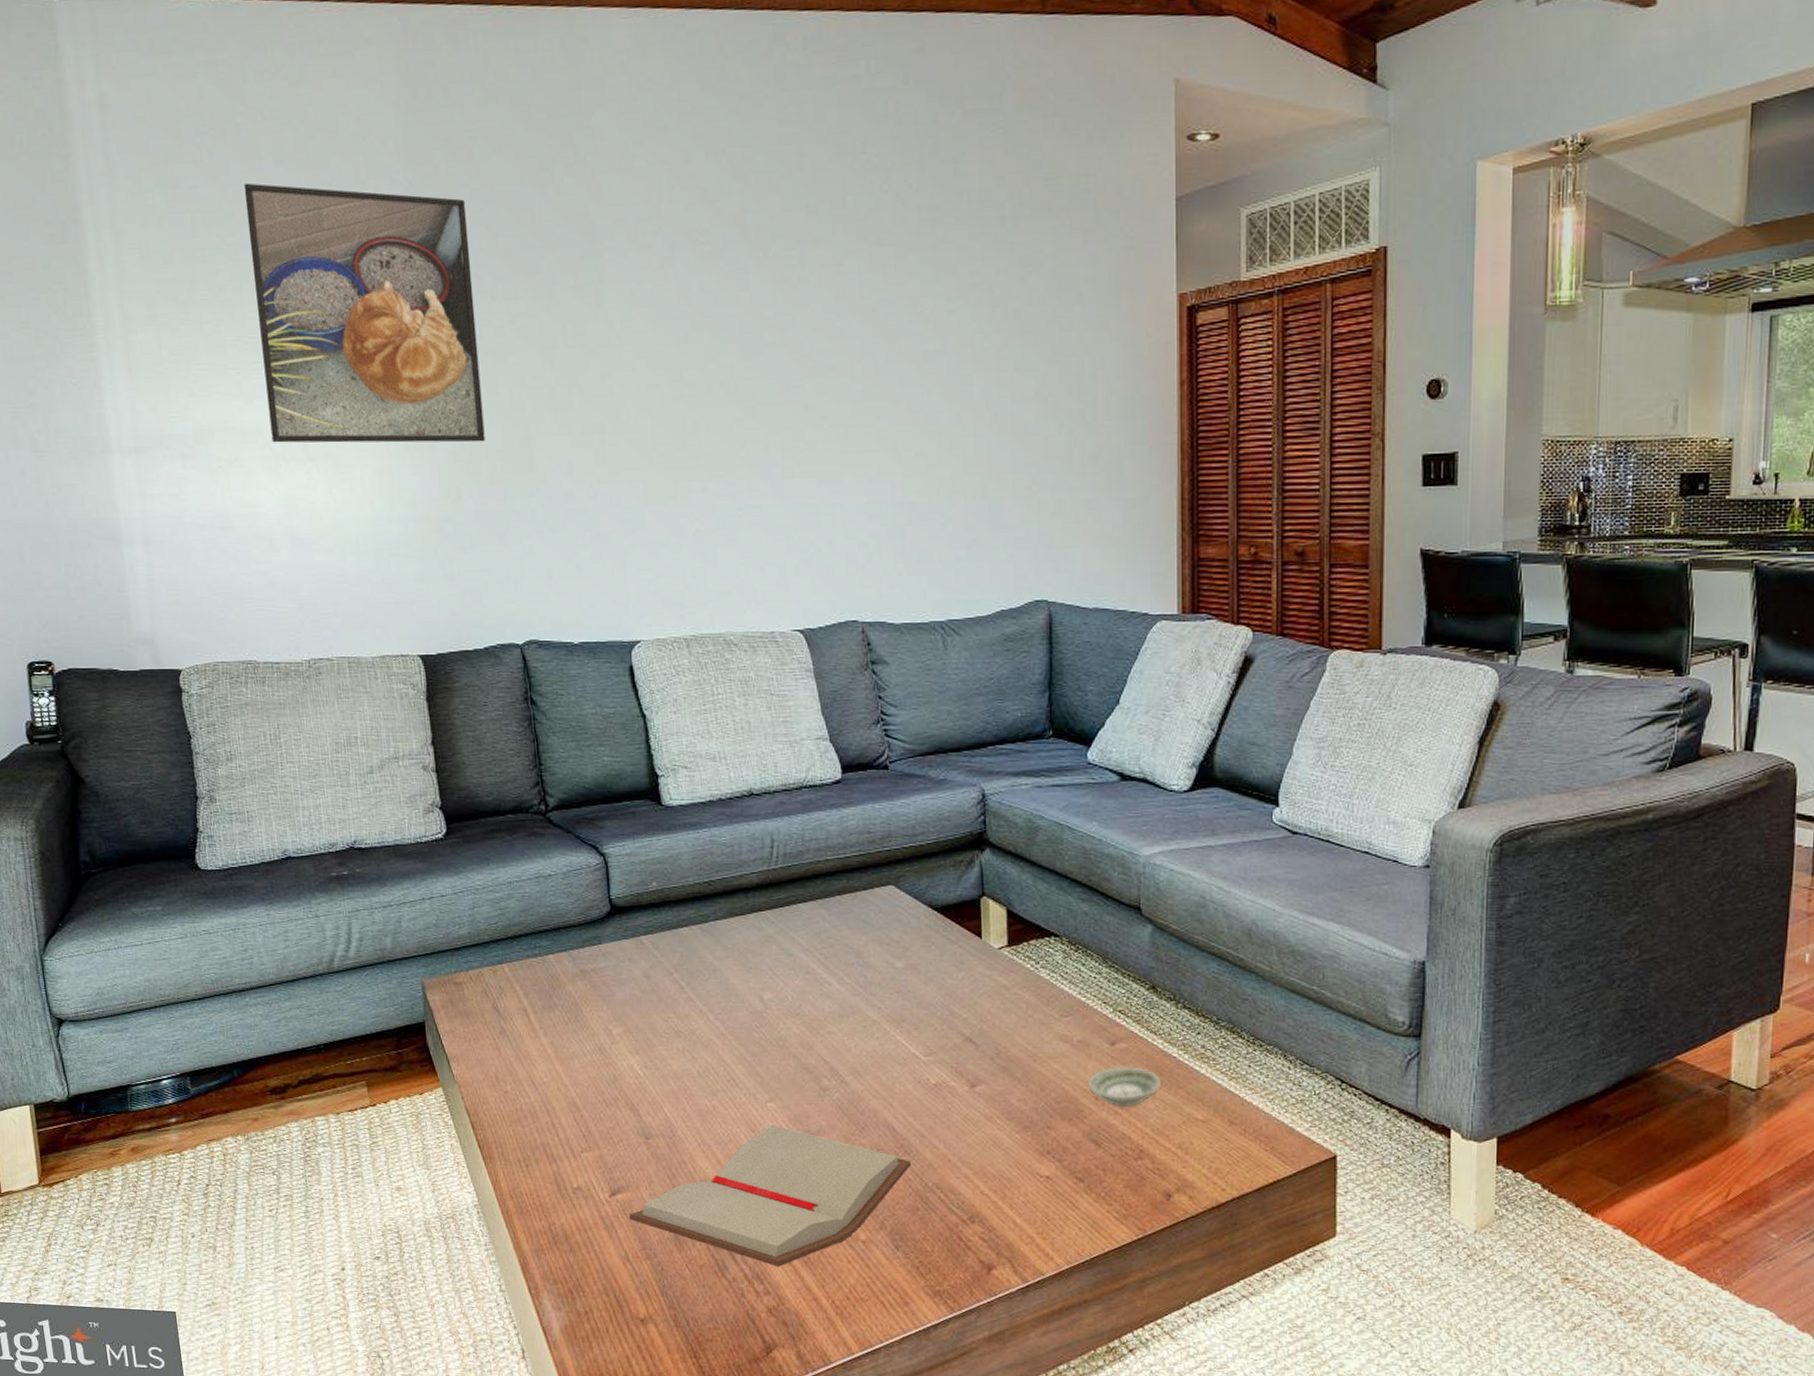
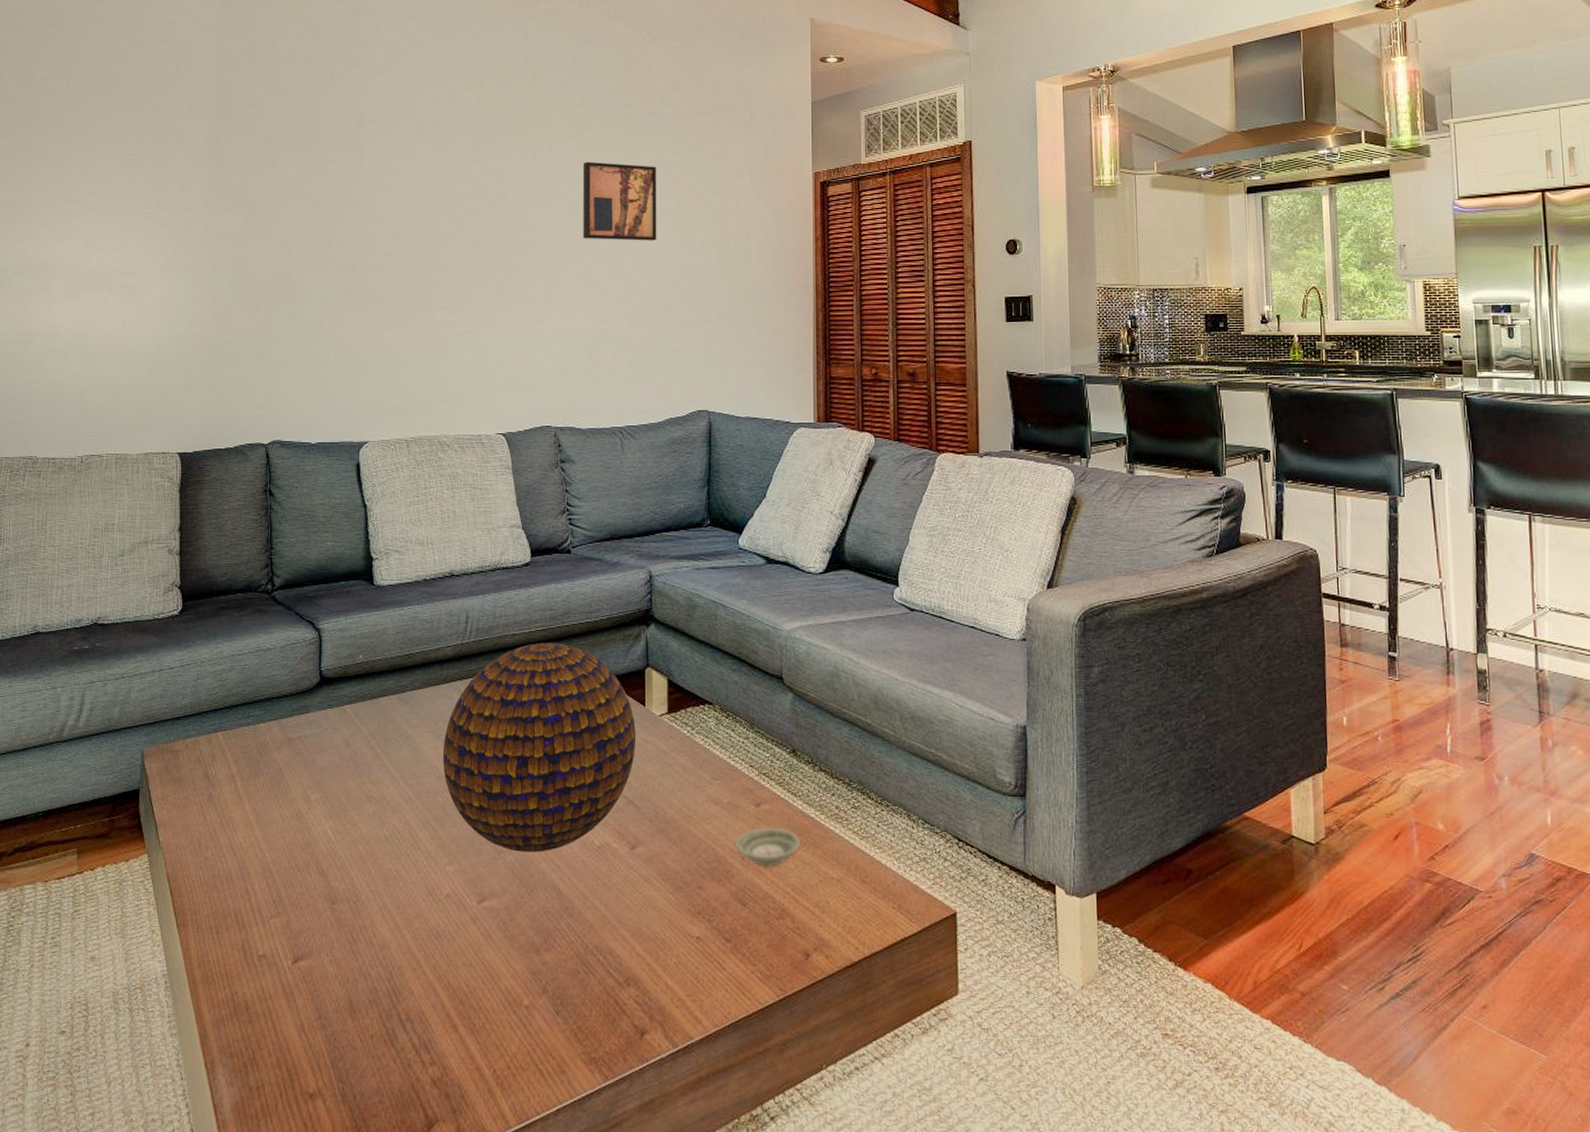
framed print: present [243,183,485,443] -> none [78,76,261,278]
paperback book: present [629,1124,912,1267] -> none [309,887,575,1035]
decorative orb: none [754,869,973,1090] -> present [442,643,637,852]
wall art: none [881,284,979,389] -> present [583,161,657,241]

